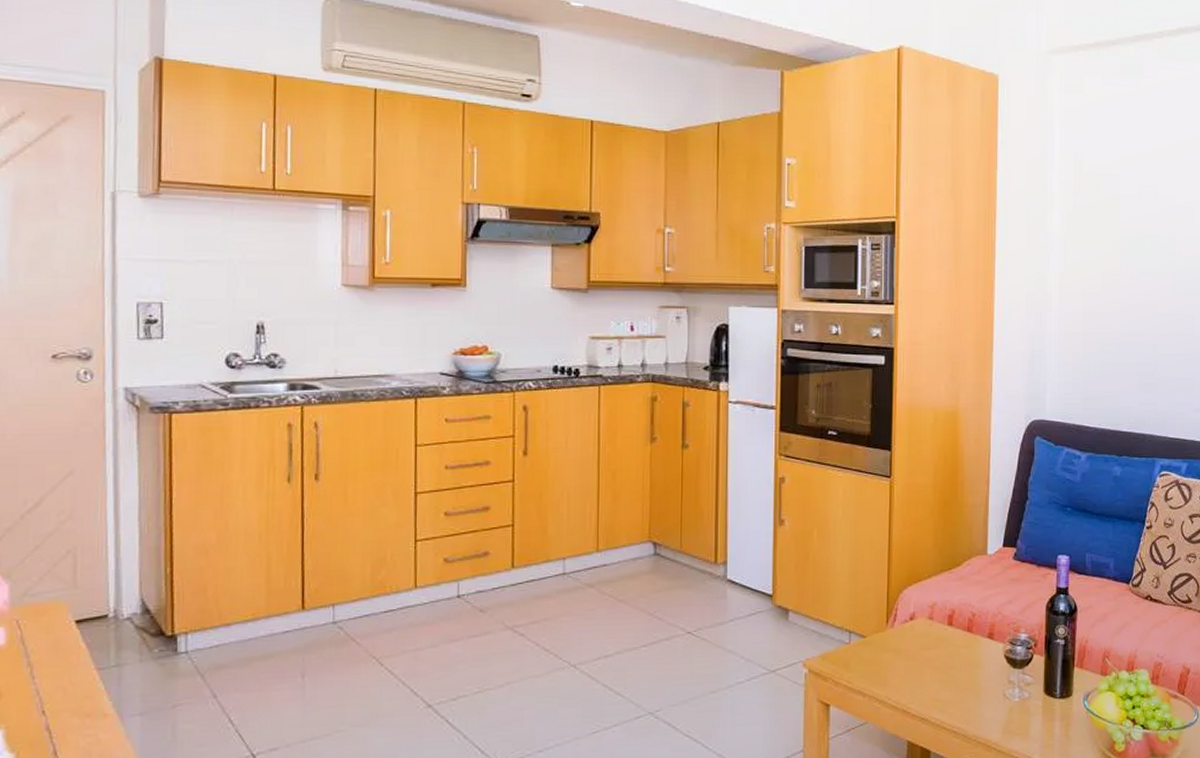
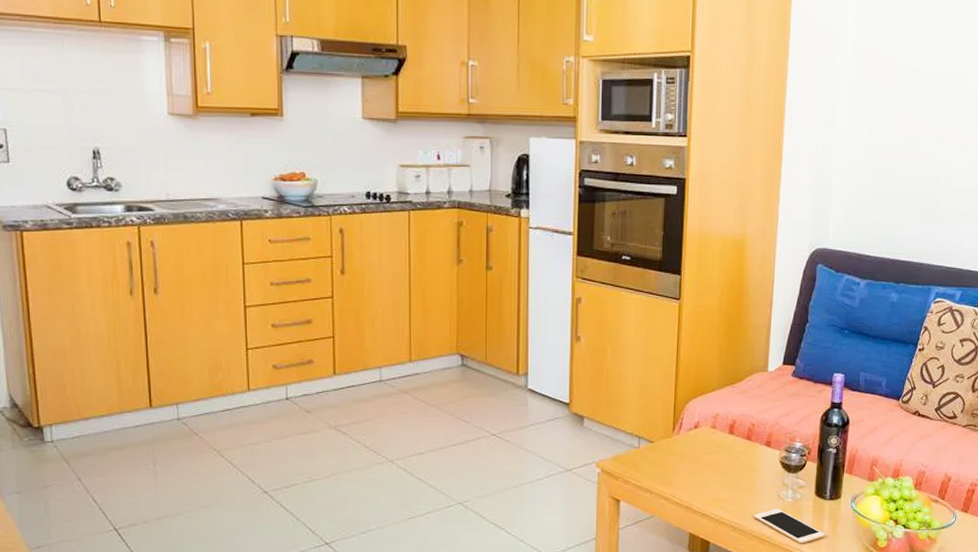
cell phone: none [978,709,1057,750] -> present [754,508,825,544]

